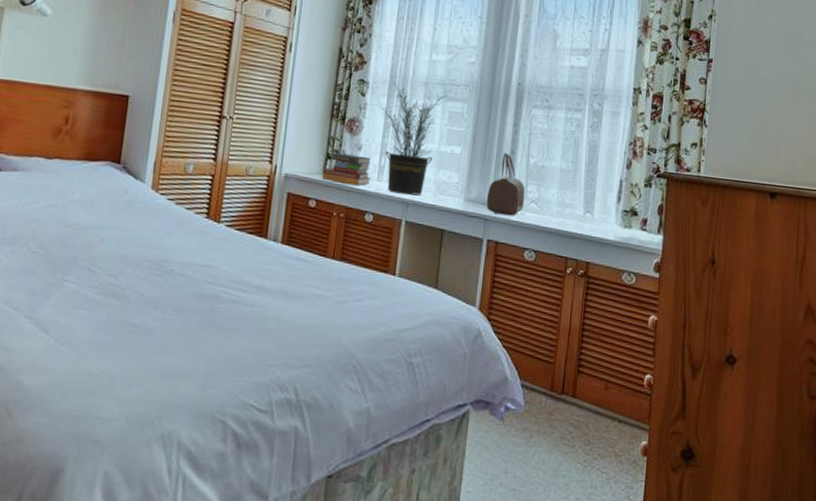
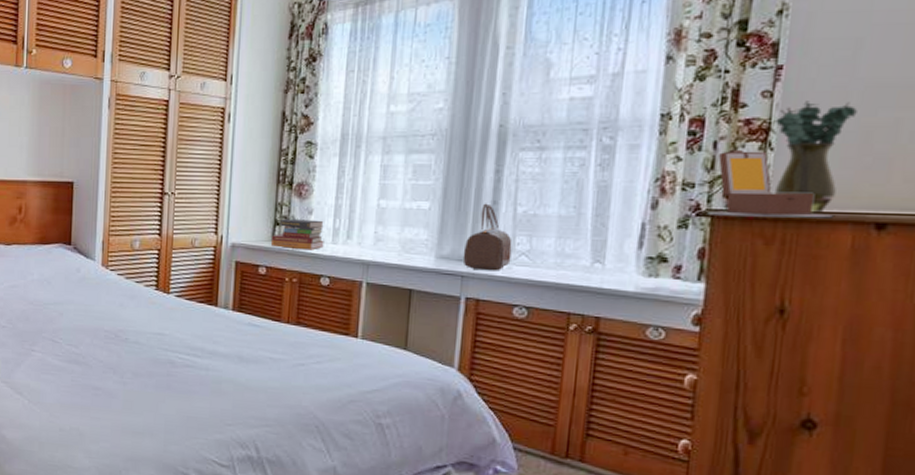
potted plant: present [377,83,451,196] -> none [327,141,414,256]
jewelry box: none [664,123,744,186] -> present [707,149,833,218]
vase: none [707,89,758,182] -> present [773,101,858,213]

